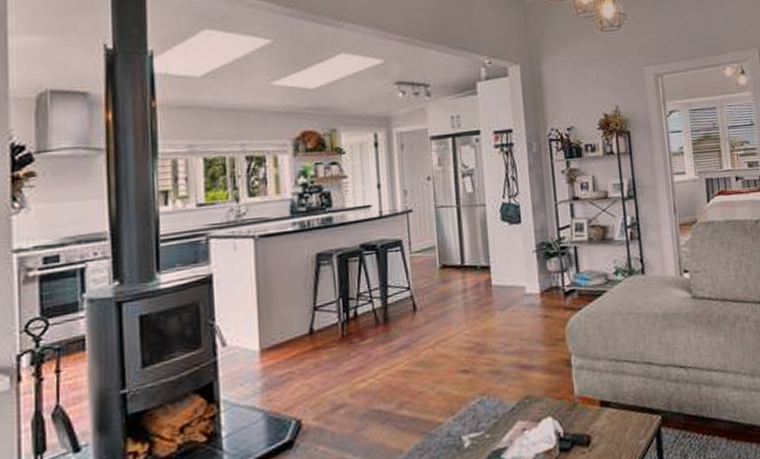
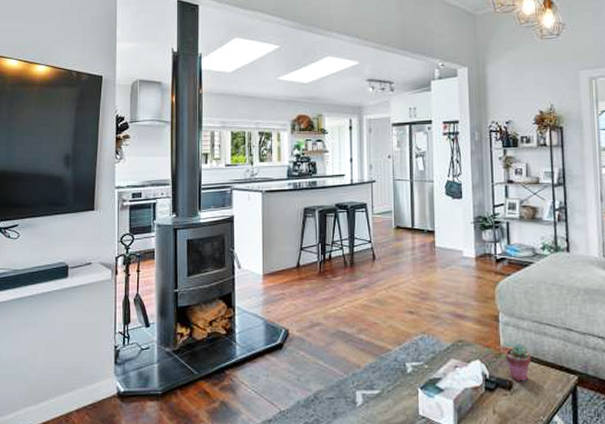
potted succulent: none [580,388,611,434] -> present [505,343,532,381]

